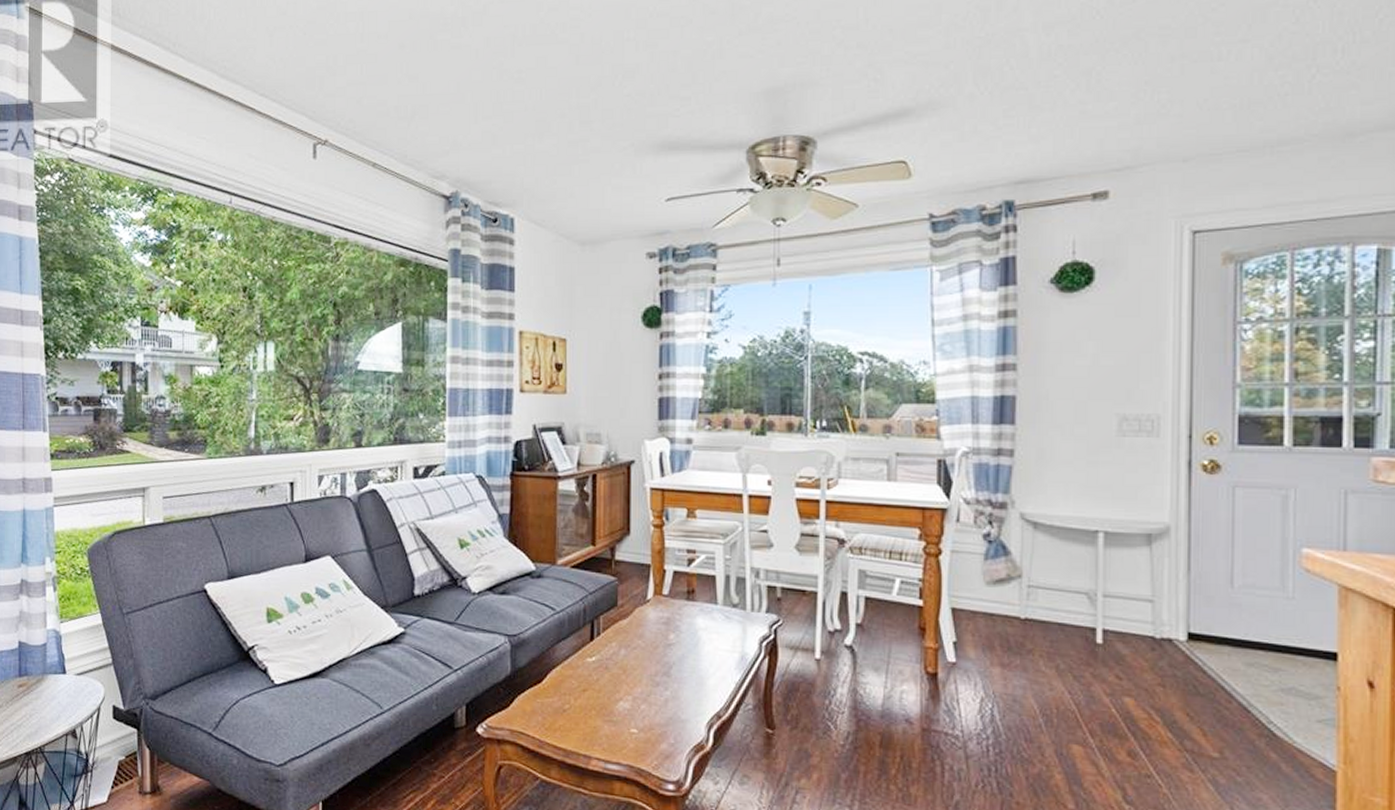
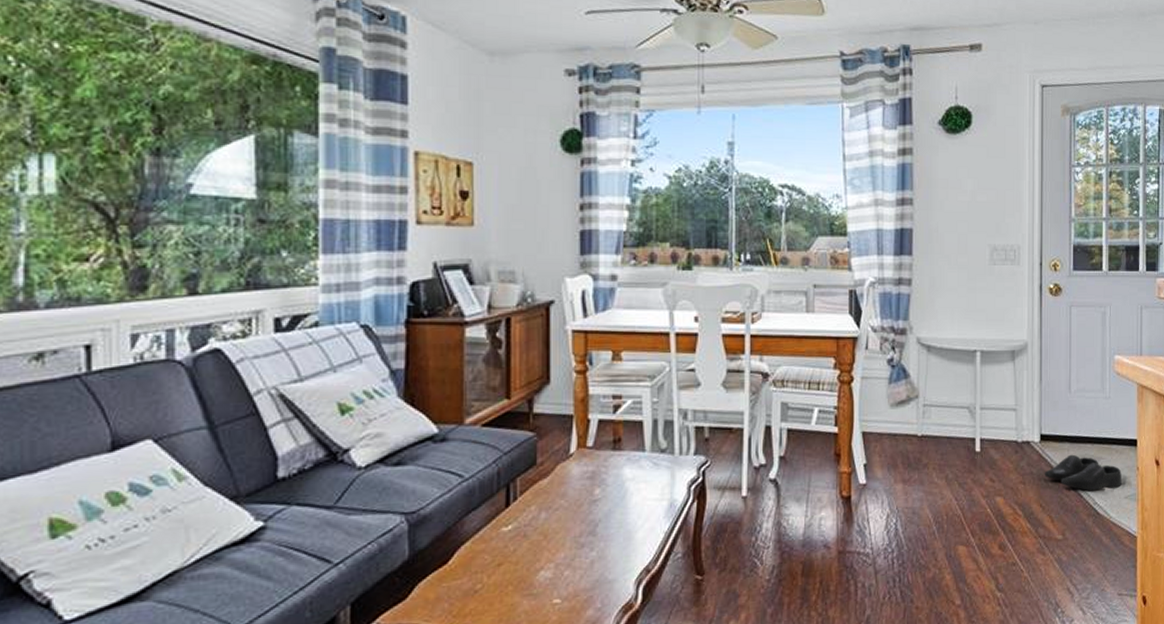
shoe: none [1192,660,1312,709] -> present [1044,454,1122,491]

